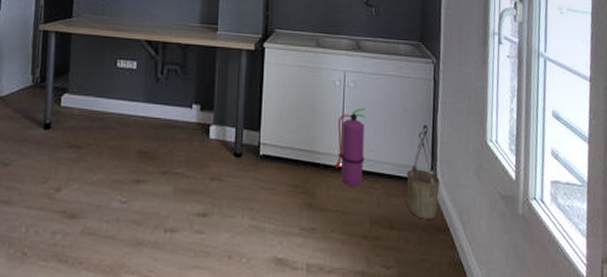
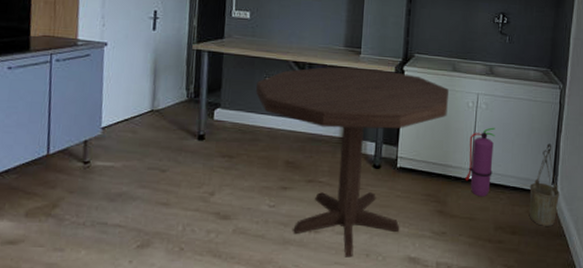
dining table: none [106,45,313,260] -> present [255,67,449,258]

